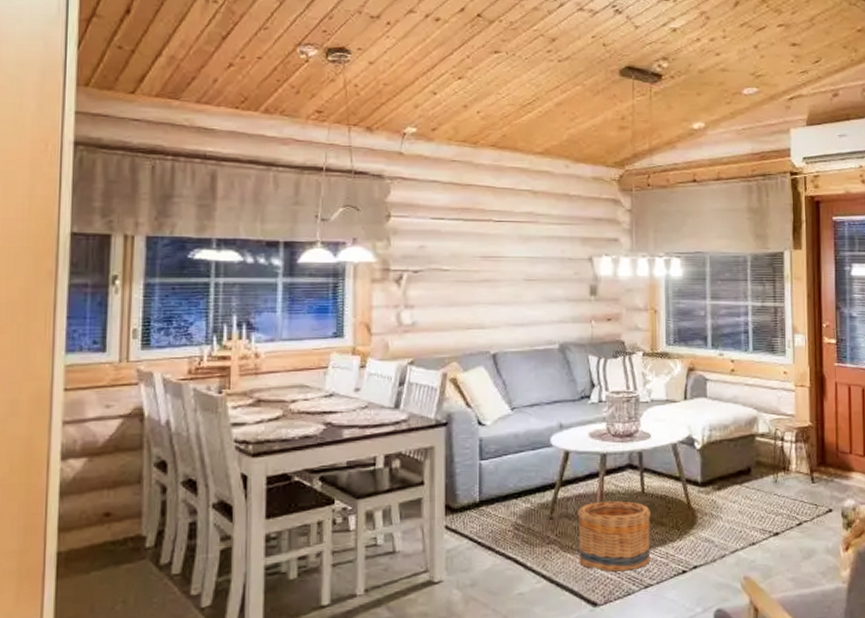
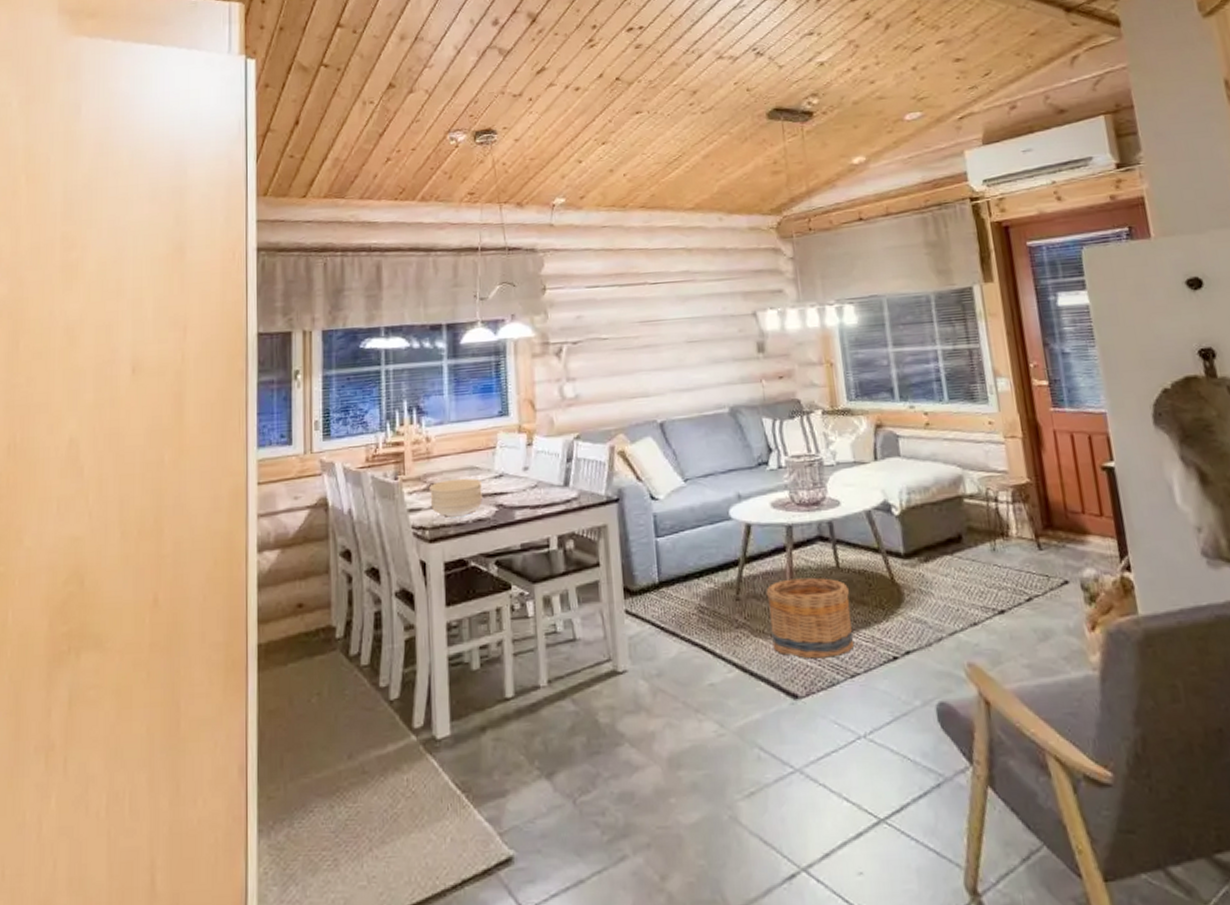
bowl: none [255,395,311,433] -> present [429,478,482,517]

